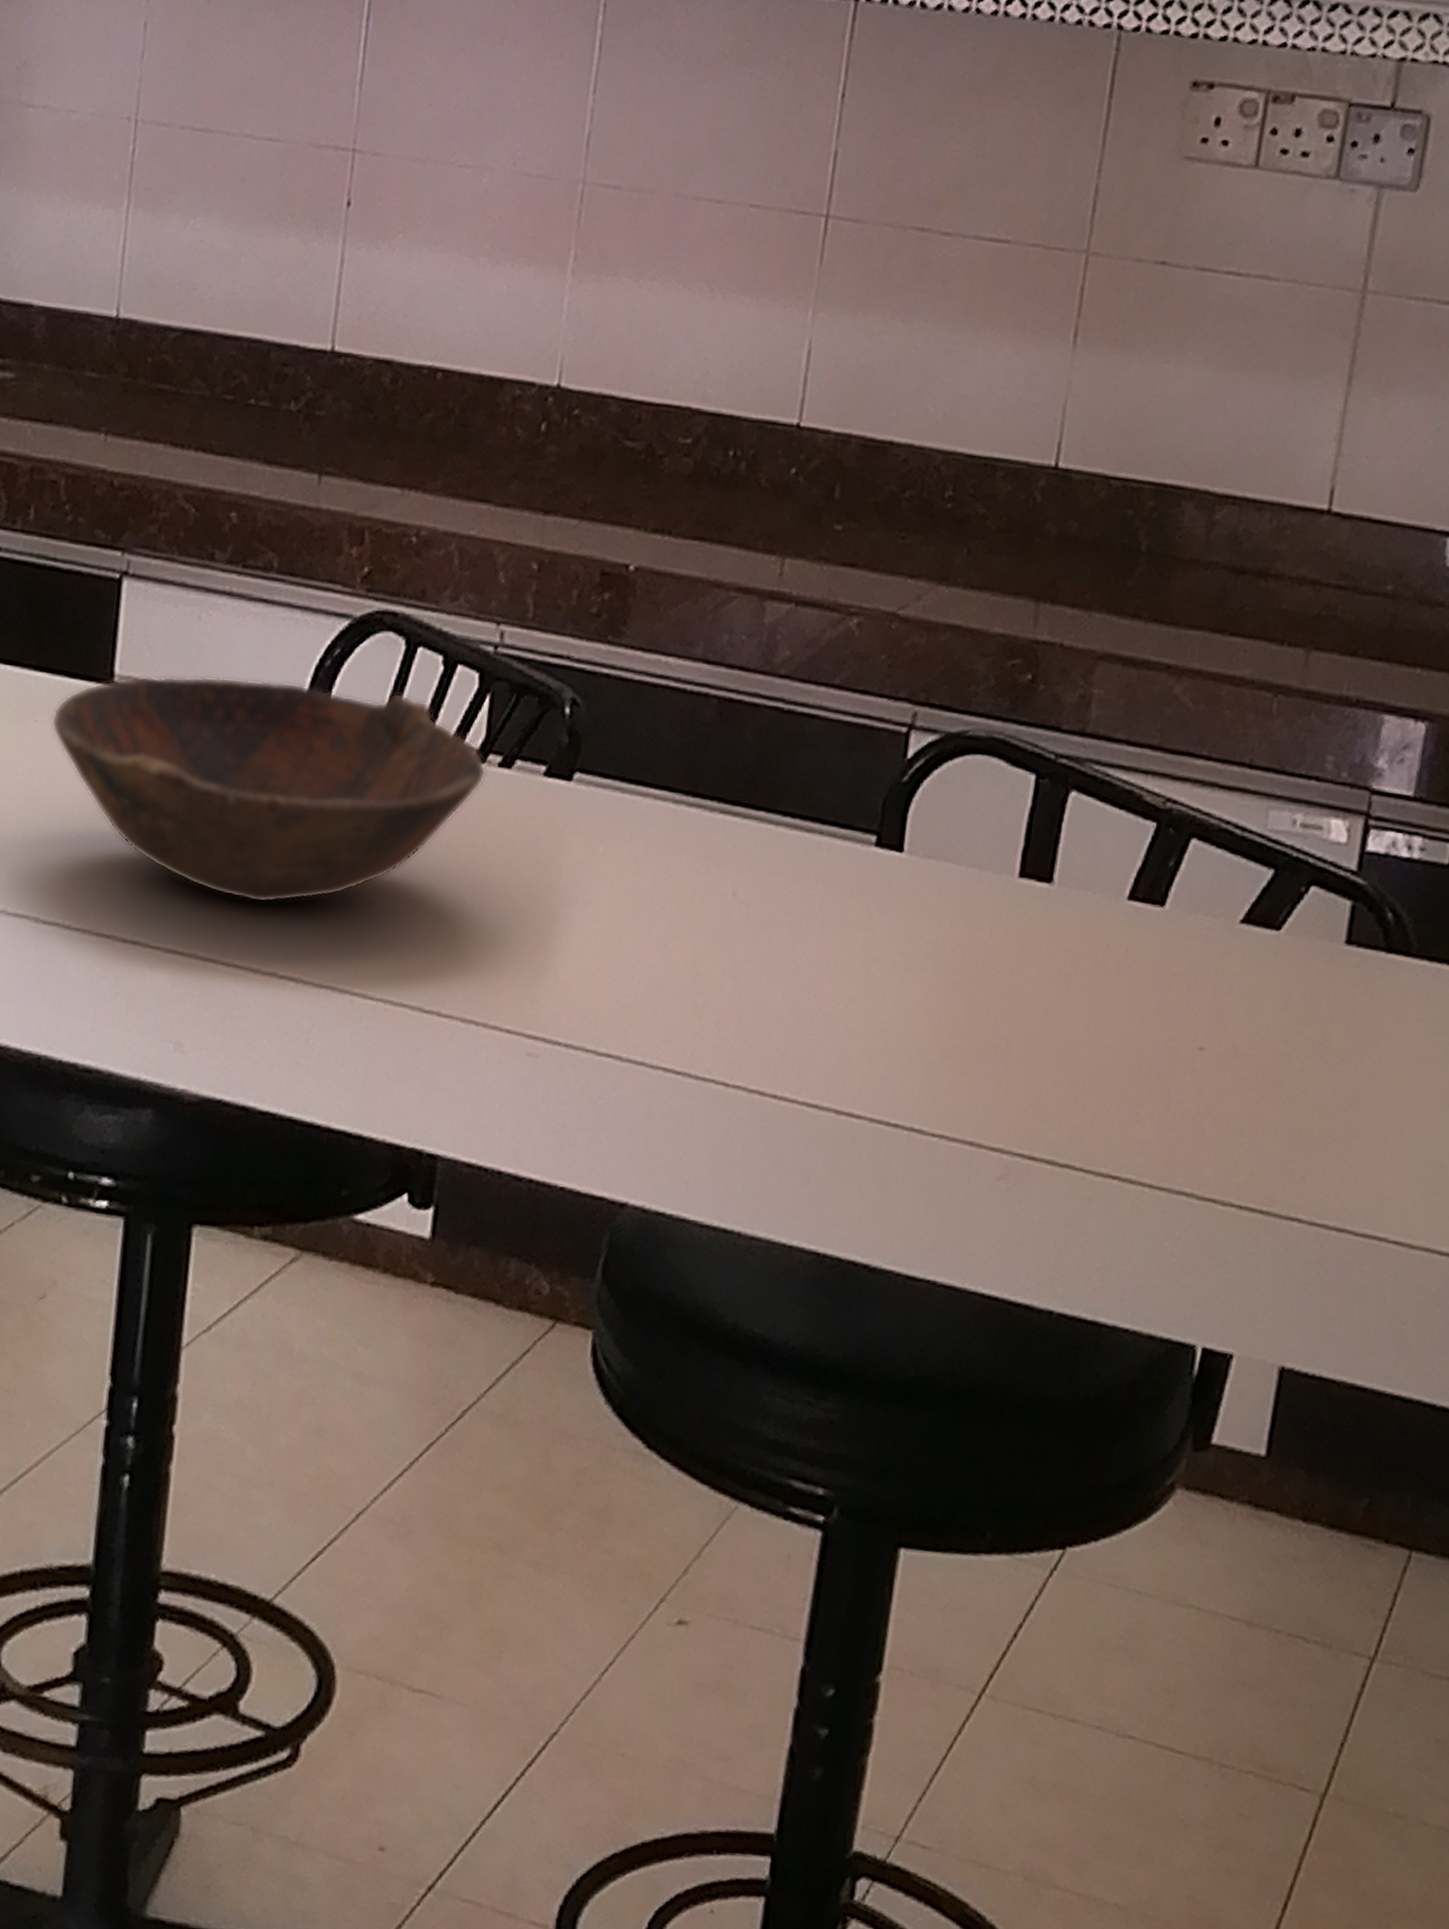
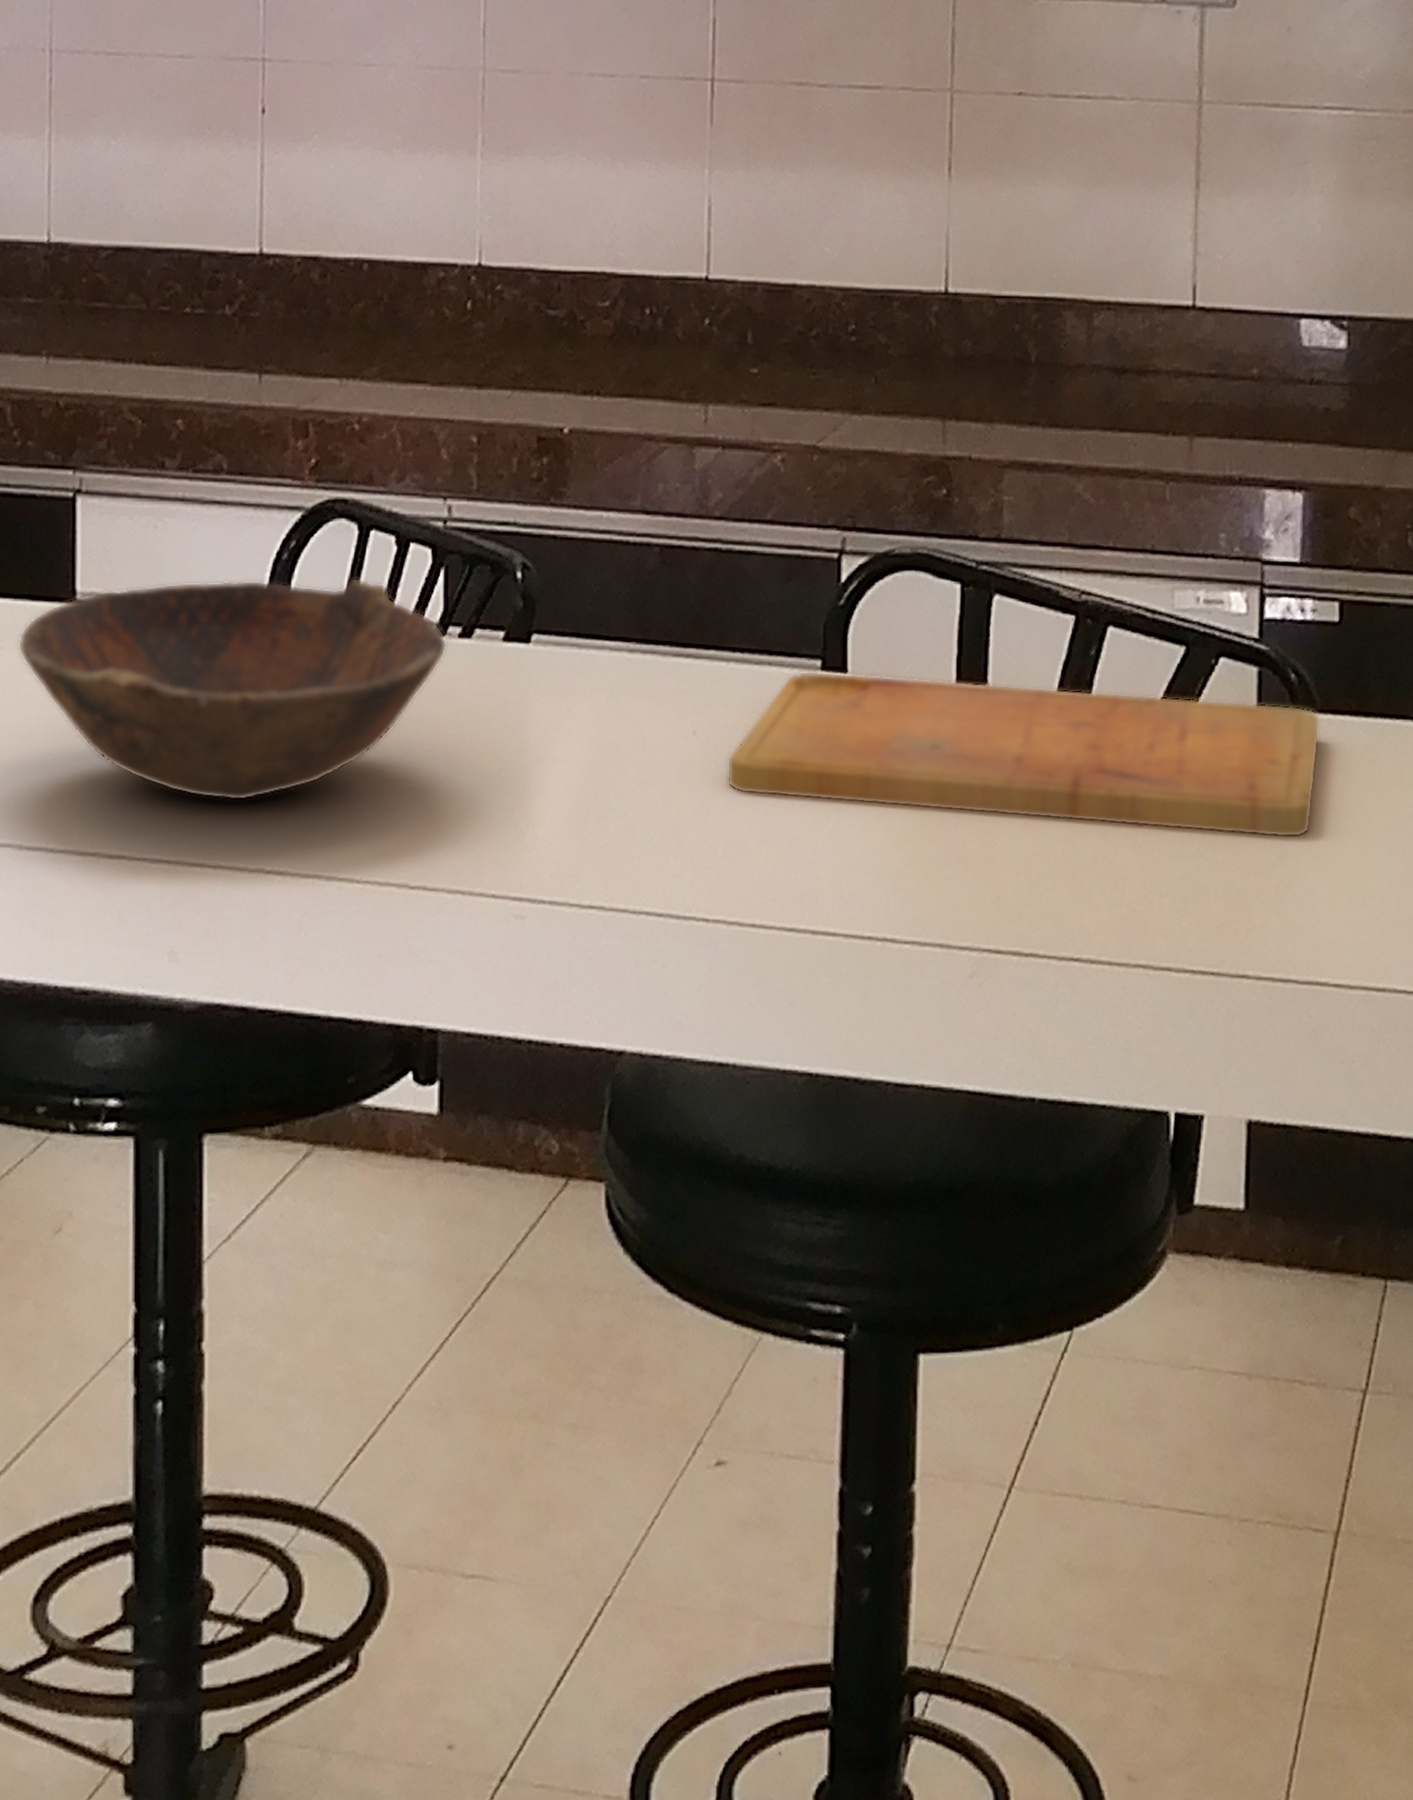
cutting board: none [762,844,1414,1085] -> present [727,670,1320,838]

